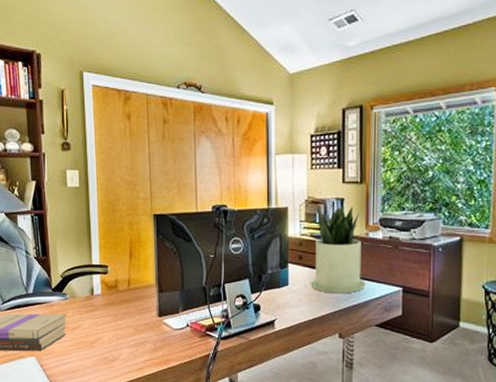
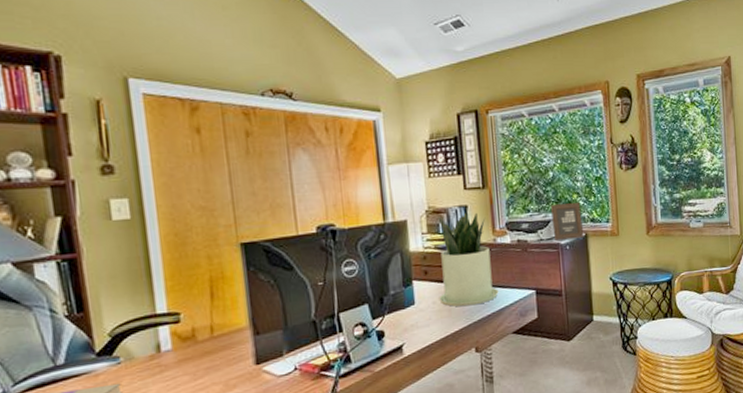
picture frame: none [426,205,460,242] -> present [550,203,584,240]

